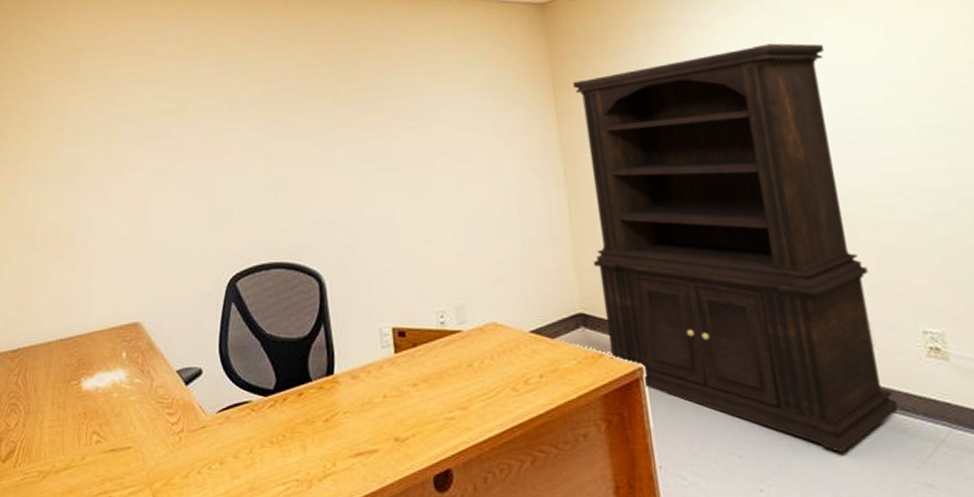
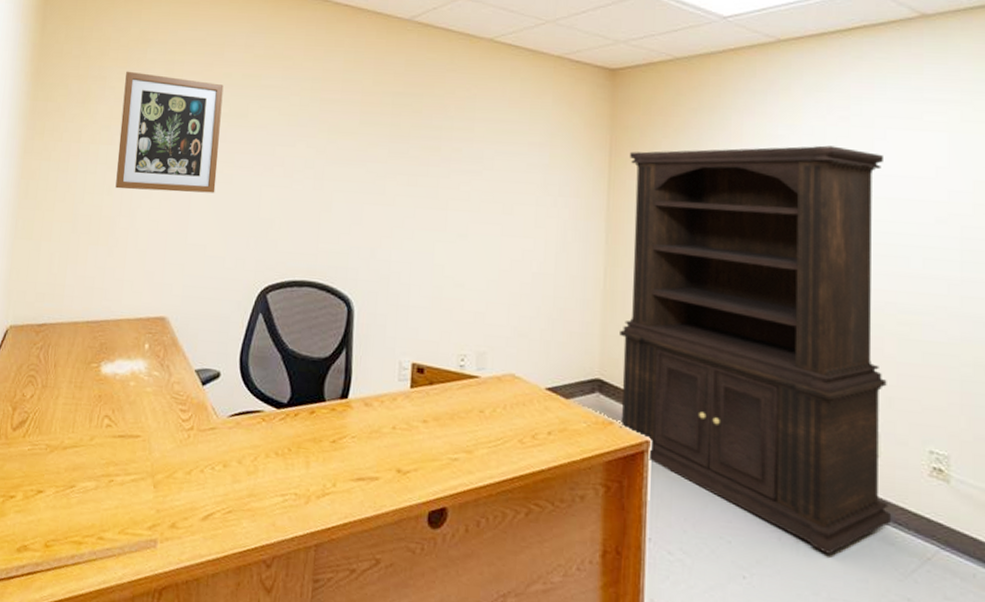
wall art: none [62,81,169,202] -> present [115,71,224,193]

